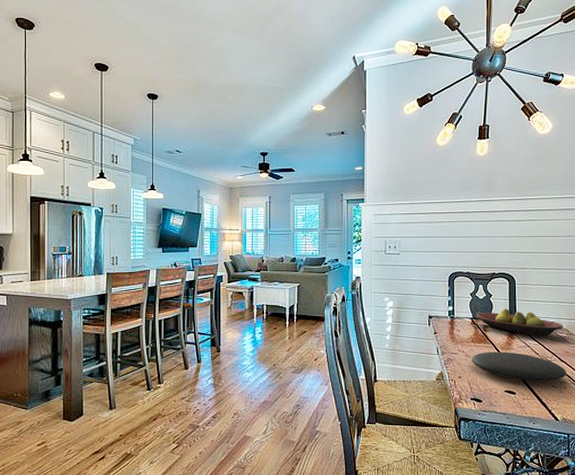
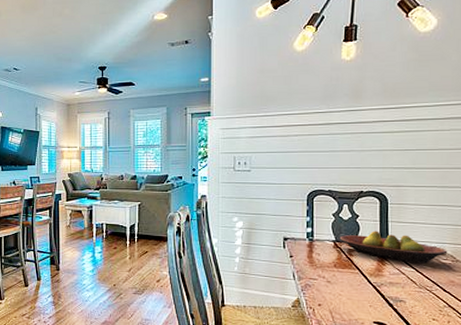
plate: present [471,351,567,381] -> none [333,278,452,313]

